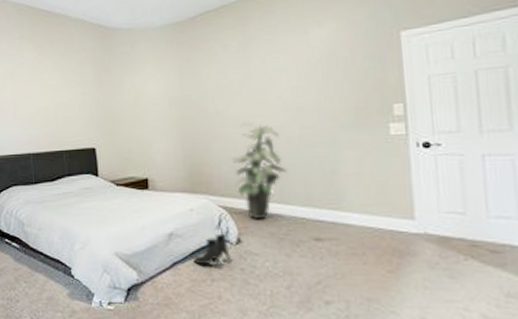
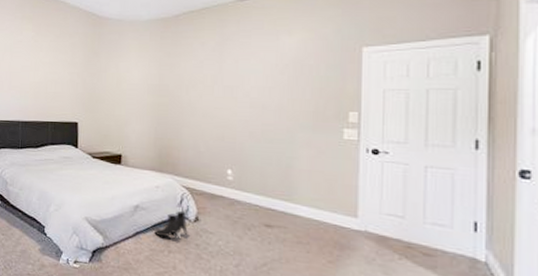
indoor plant: present [231,121,287,220] -> none [198,113,246,203]

